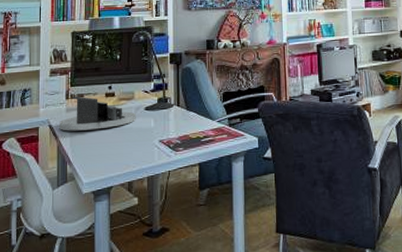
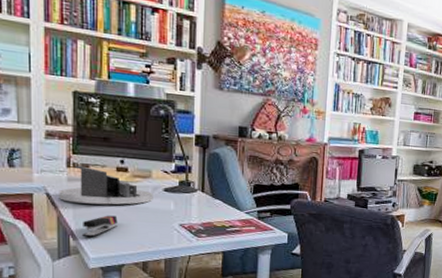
stapler: none [77,139,107,162] -> present [81,215,118,237]

